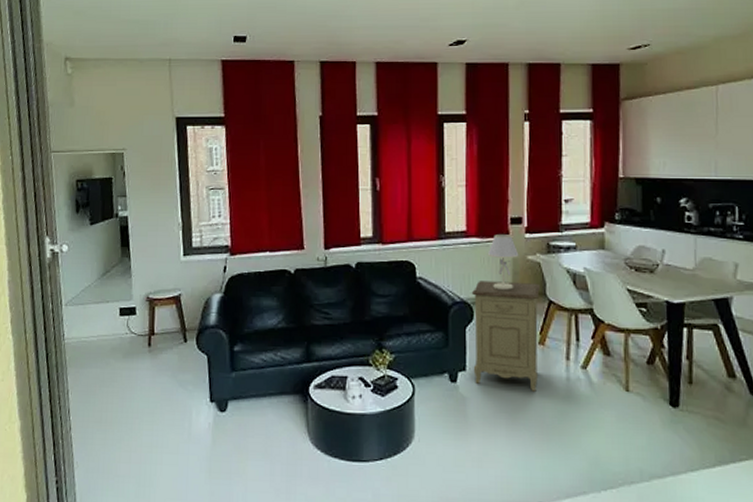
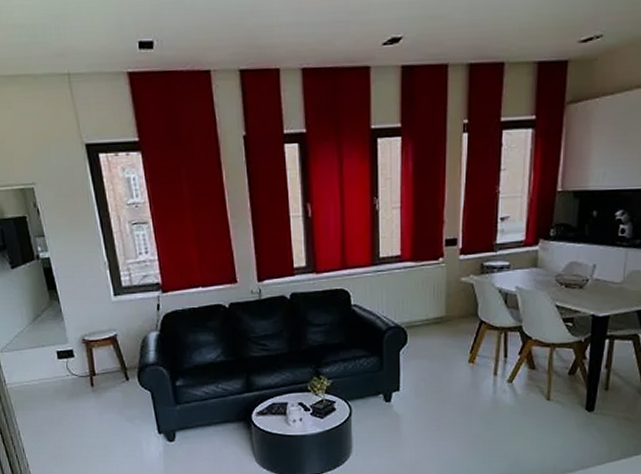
nightstand: present [471,281,541,391] -> none [405,304,473,406]
table lamp: present [487,234,519,291] -> none [421,257,453,314]

